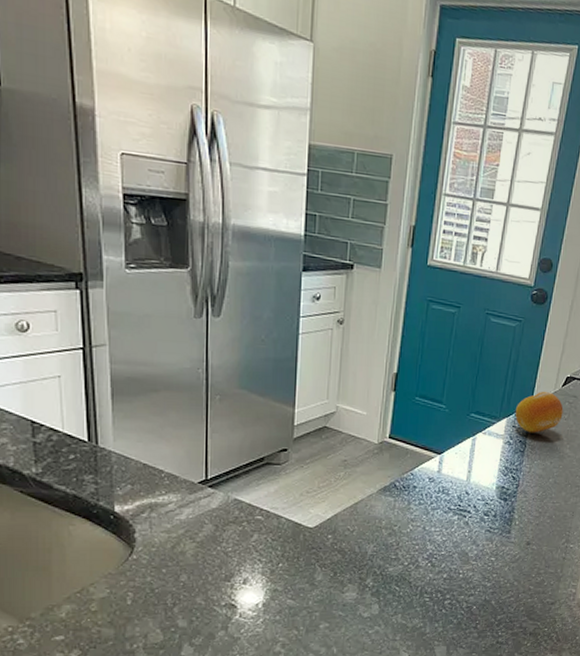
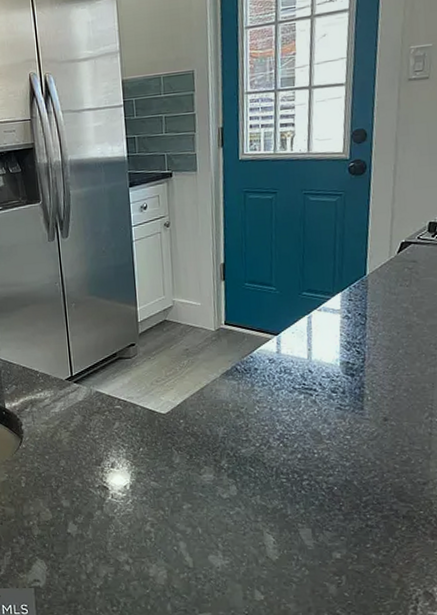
fruit: present [515,391,564,433] -> none [349,260,404,305]

